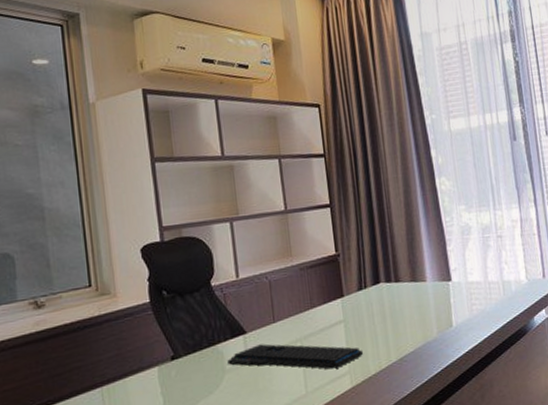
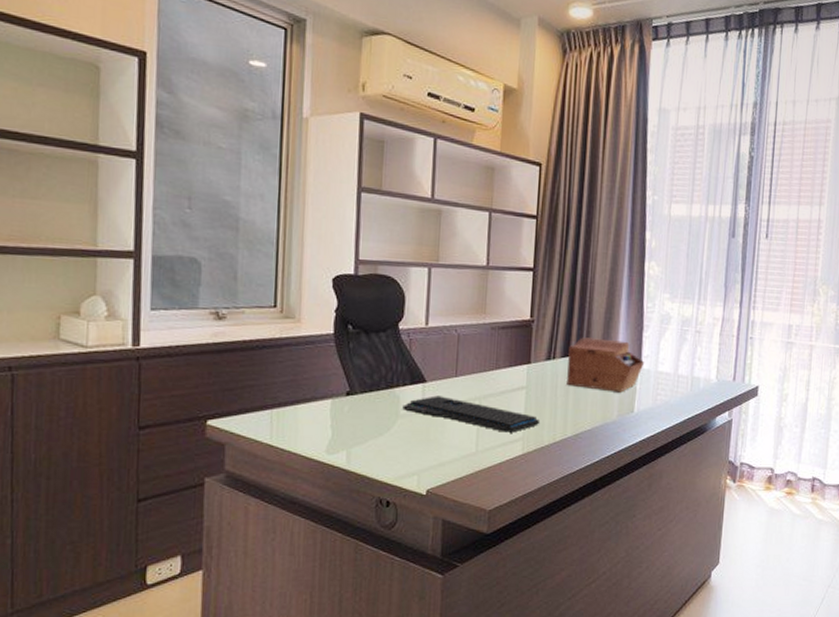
sewing box: none [378,258,454,312] -> present [567,337,645,393]

